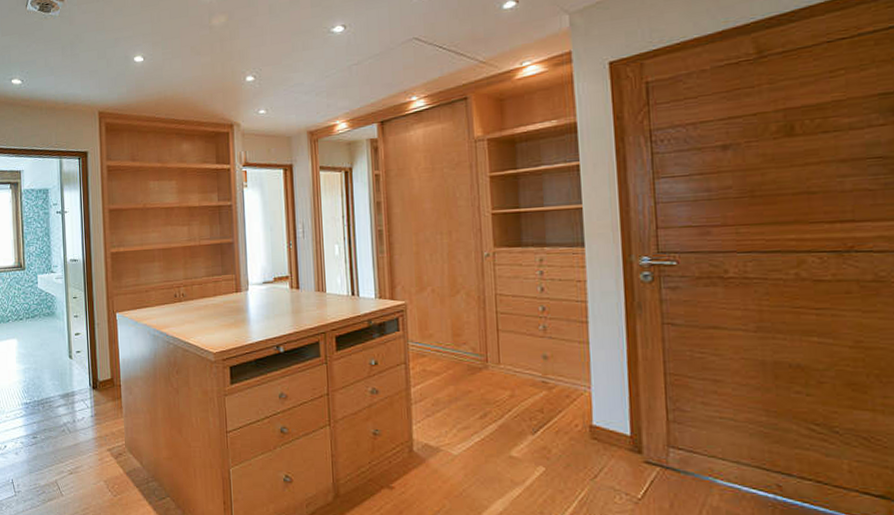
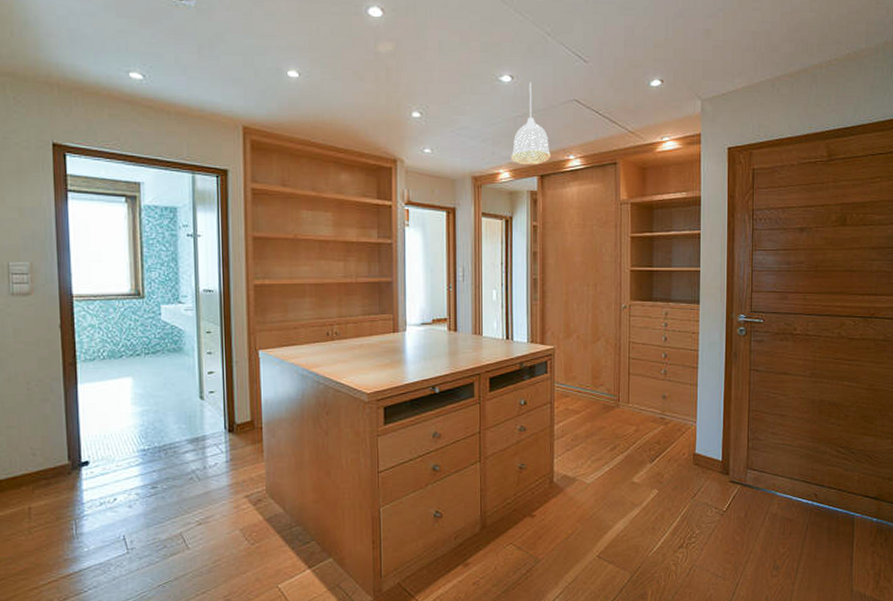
pendant lamp: none [347,28,392,113] -> present [511,82,552,165]

